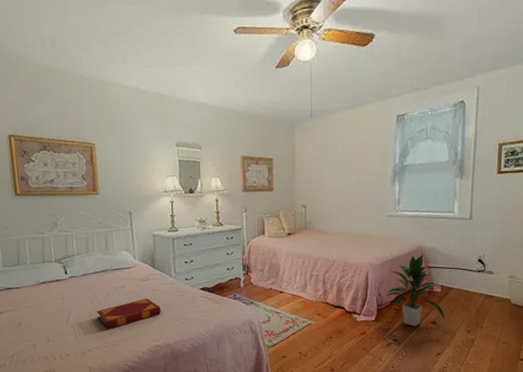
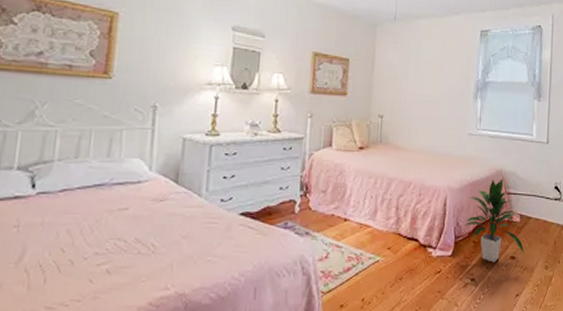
hardback book: present [96,298,161,330] -> none [72,226,178,275]

